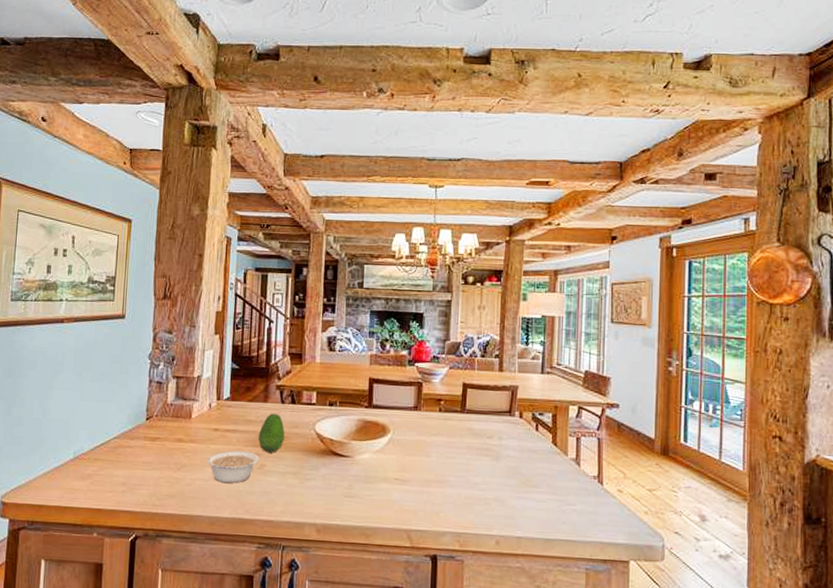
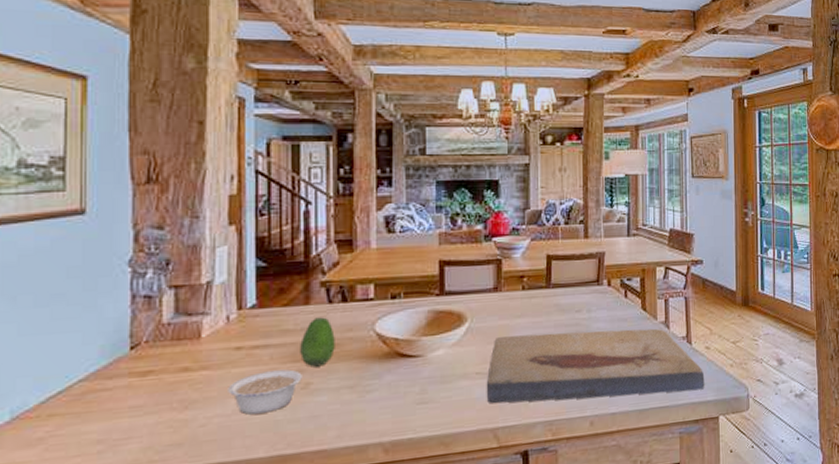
fish fossil: none [402,449,616,531] -> present [486,328,705,404]

